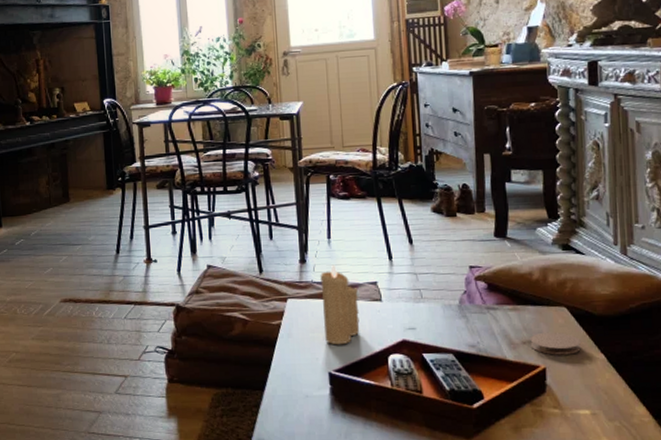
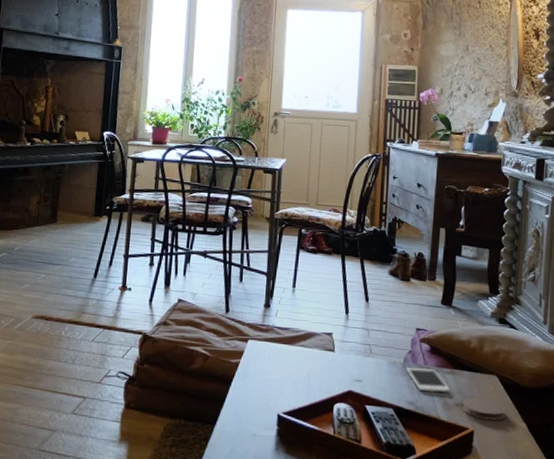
candle: present [320,264,360,345] -> none [278,312,314,389]
cell phone: none [462,308,514,333] -> present [405,367,450,393]

